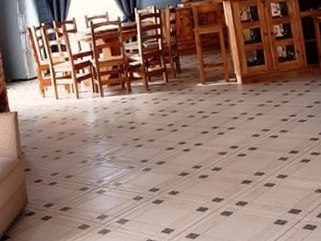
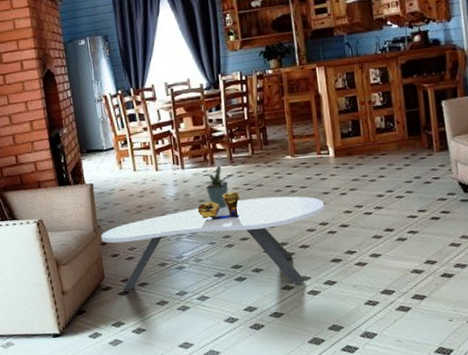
coffee table: none [25,121,235,215] -> present [101,196,326,290]
decorative bowl: none [116,117,158,146] -> present [197,191,241,221]
potted plant: none [125,93,150,135] -> present [207,166,234,209]

